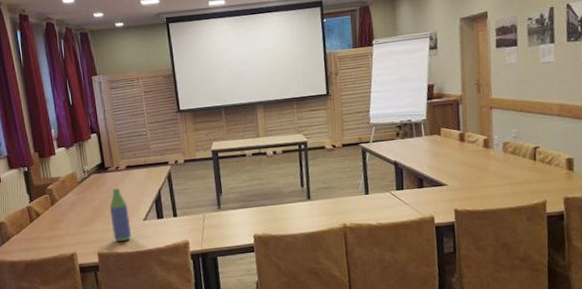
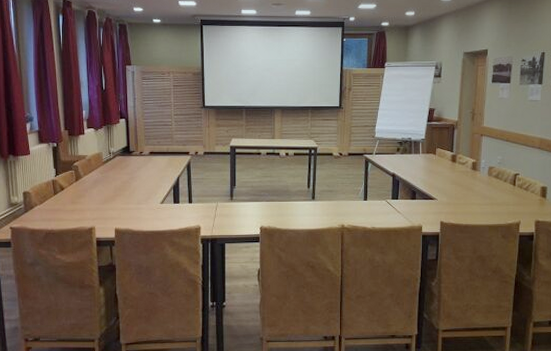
bottle: present [109,188,131,242] -> none [130,171,149,221]

